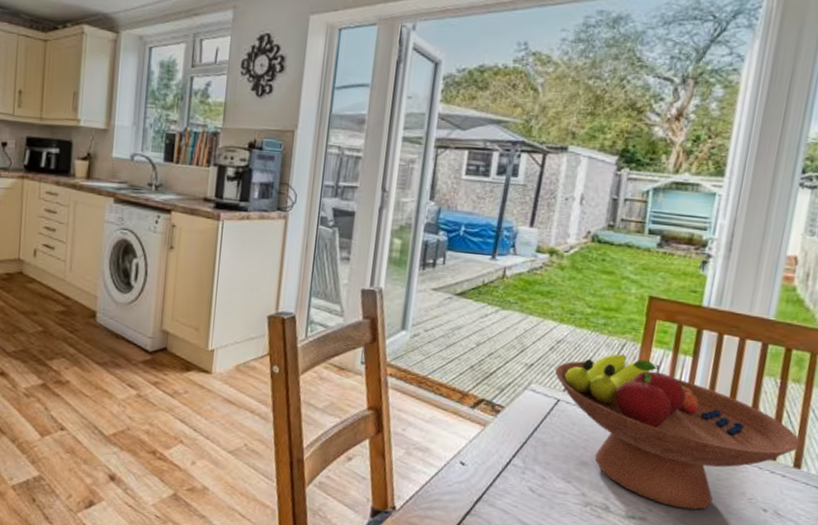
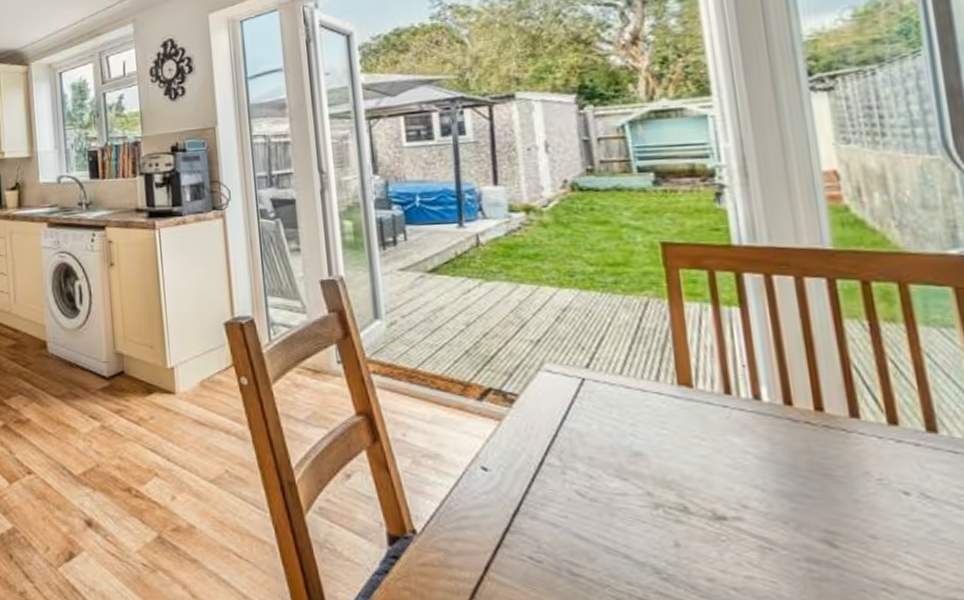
fruit bowl: present [554,353,800,510] -> none [568,315,926,502]

